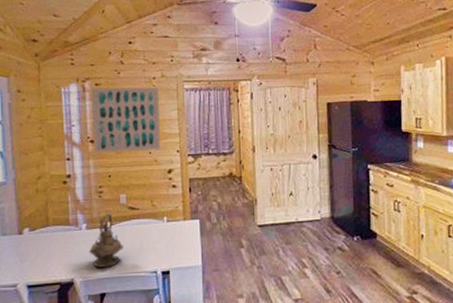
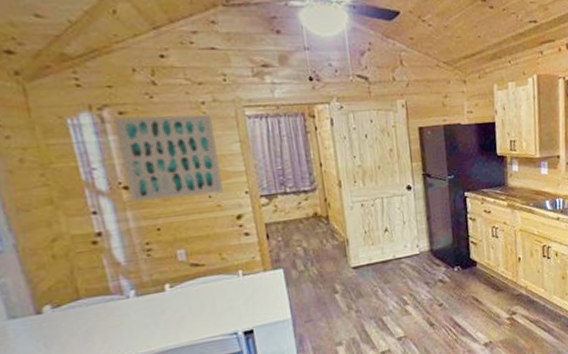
teapot: present [89,213,123,268] -> none [144,274,191,340]

